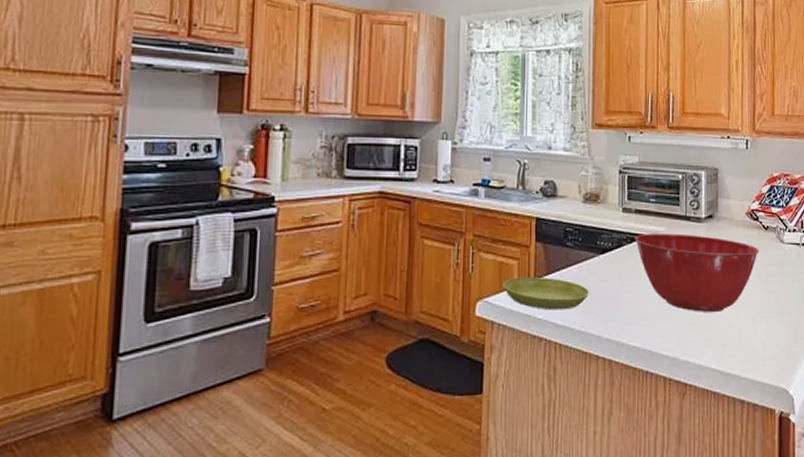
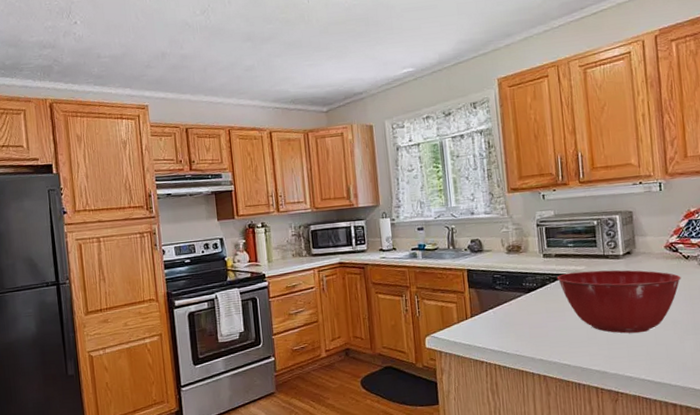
saucer: present [503,276,589,311] -> none [445,315,520,340]

